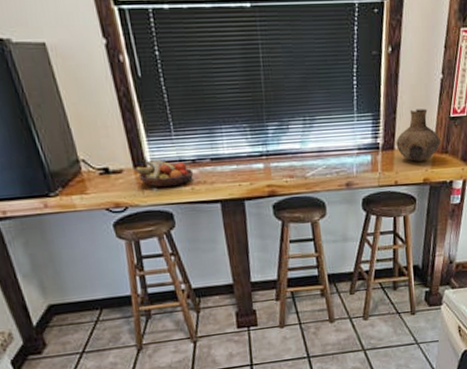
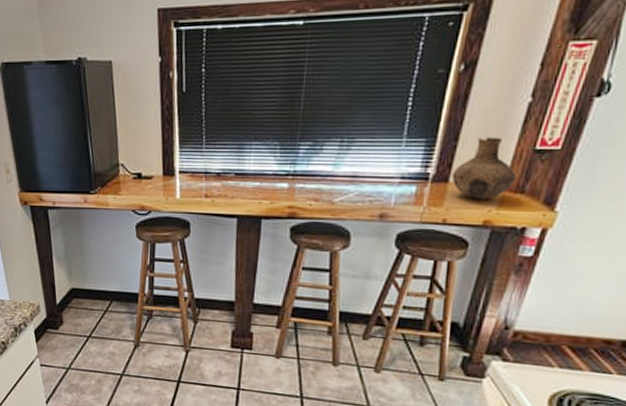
fruit bowl: present [134,159,194,188] -> none [163,169,217,197]

